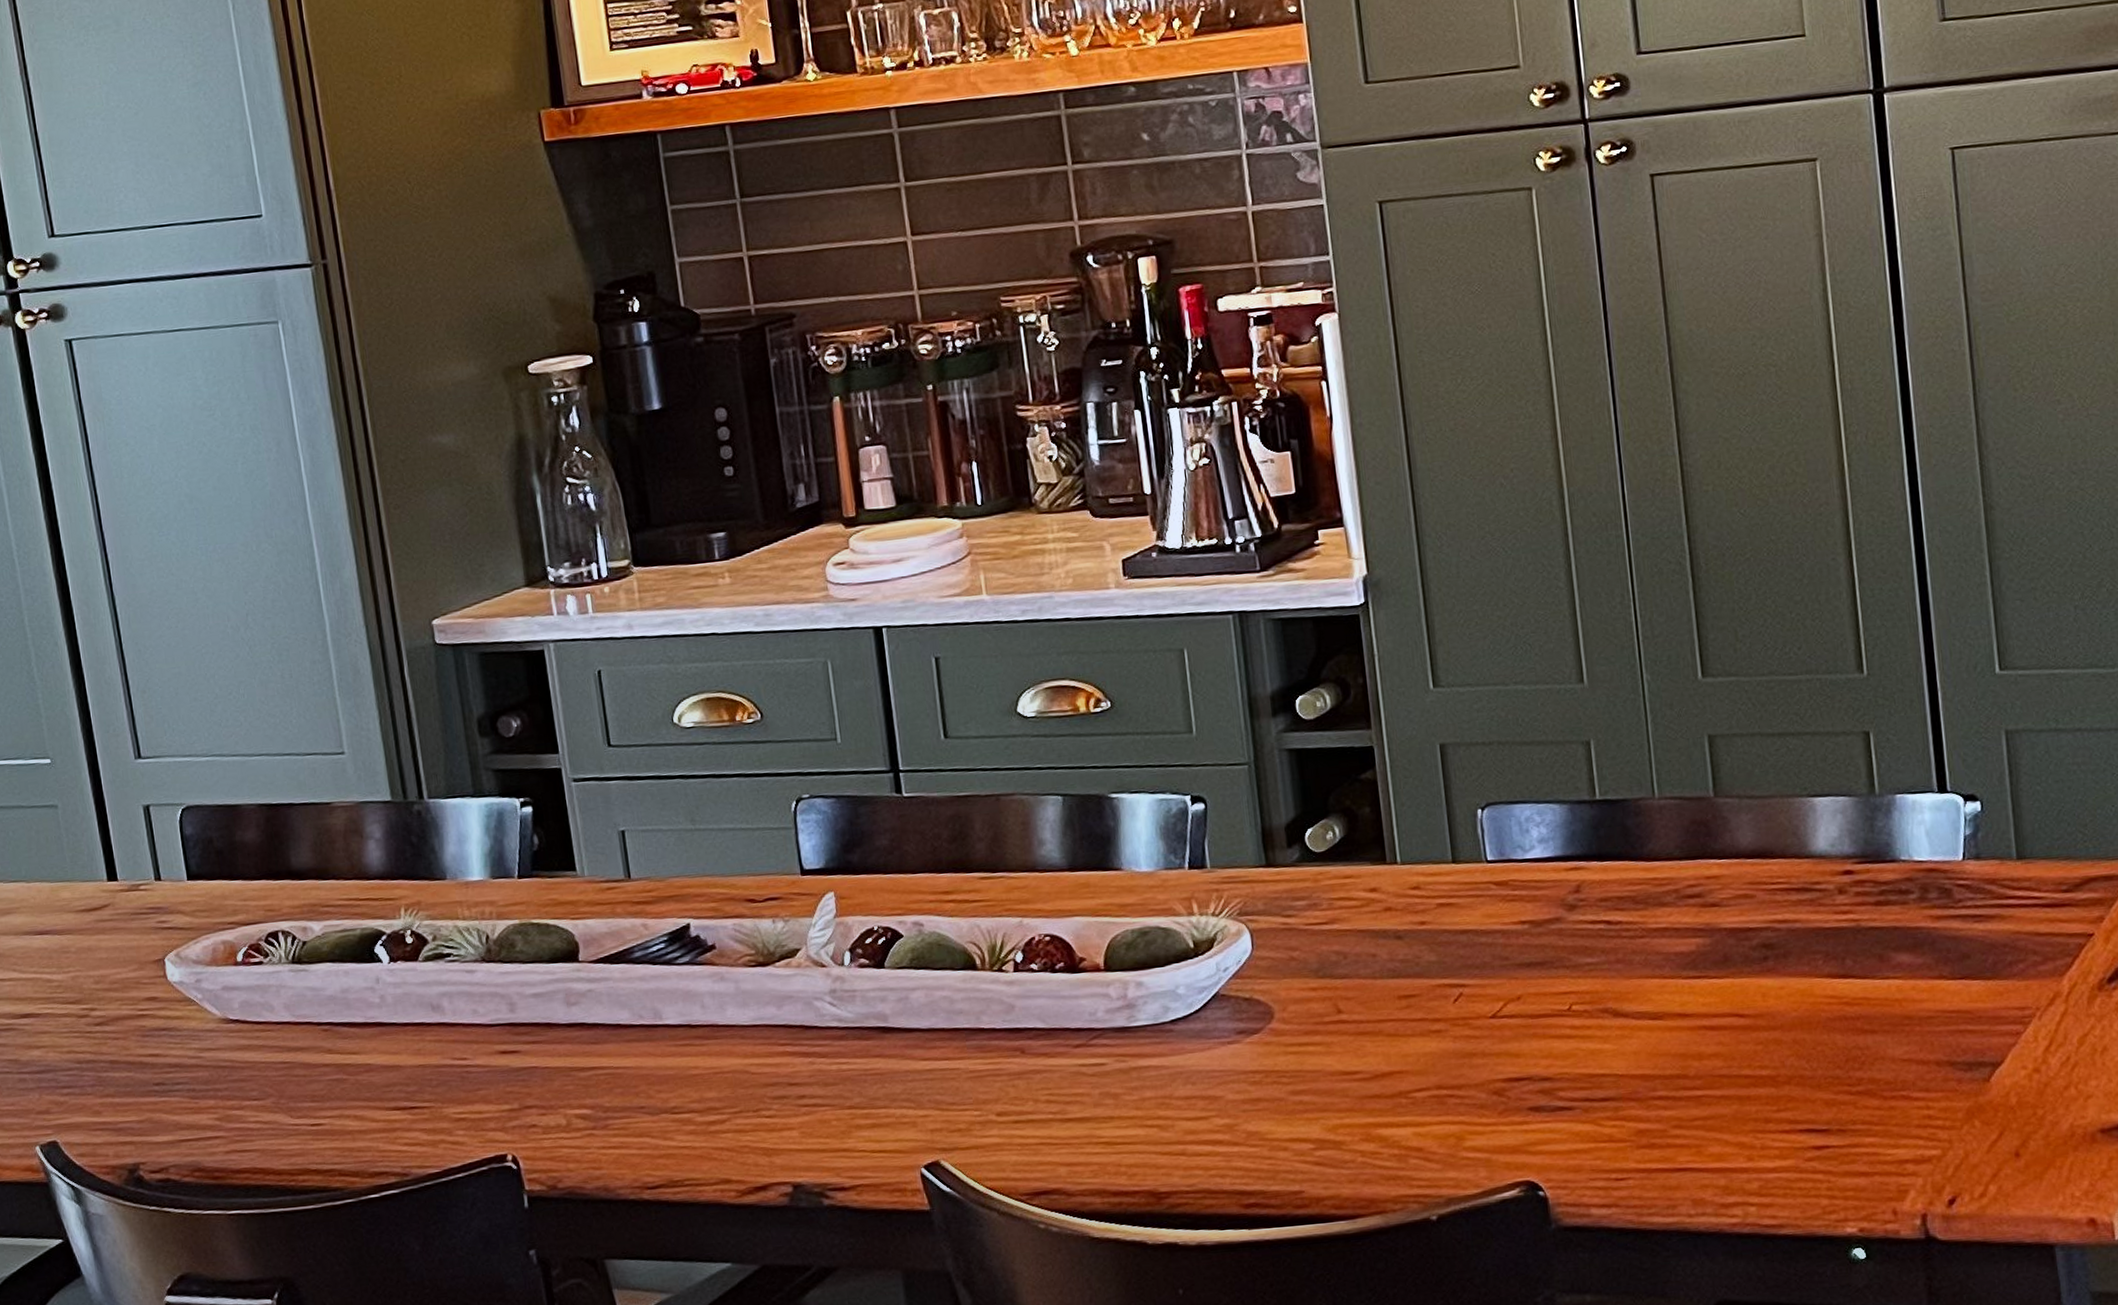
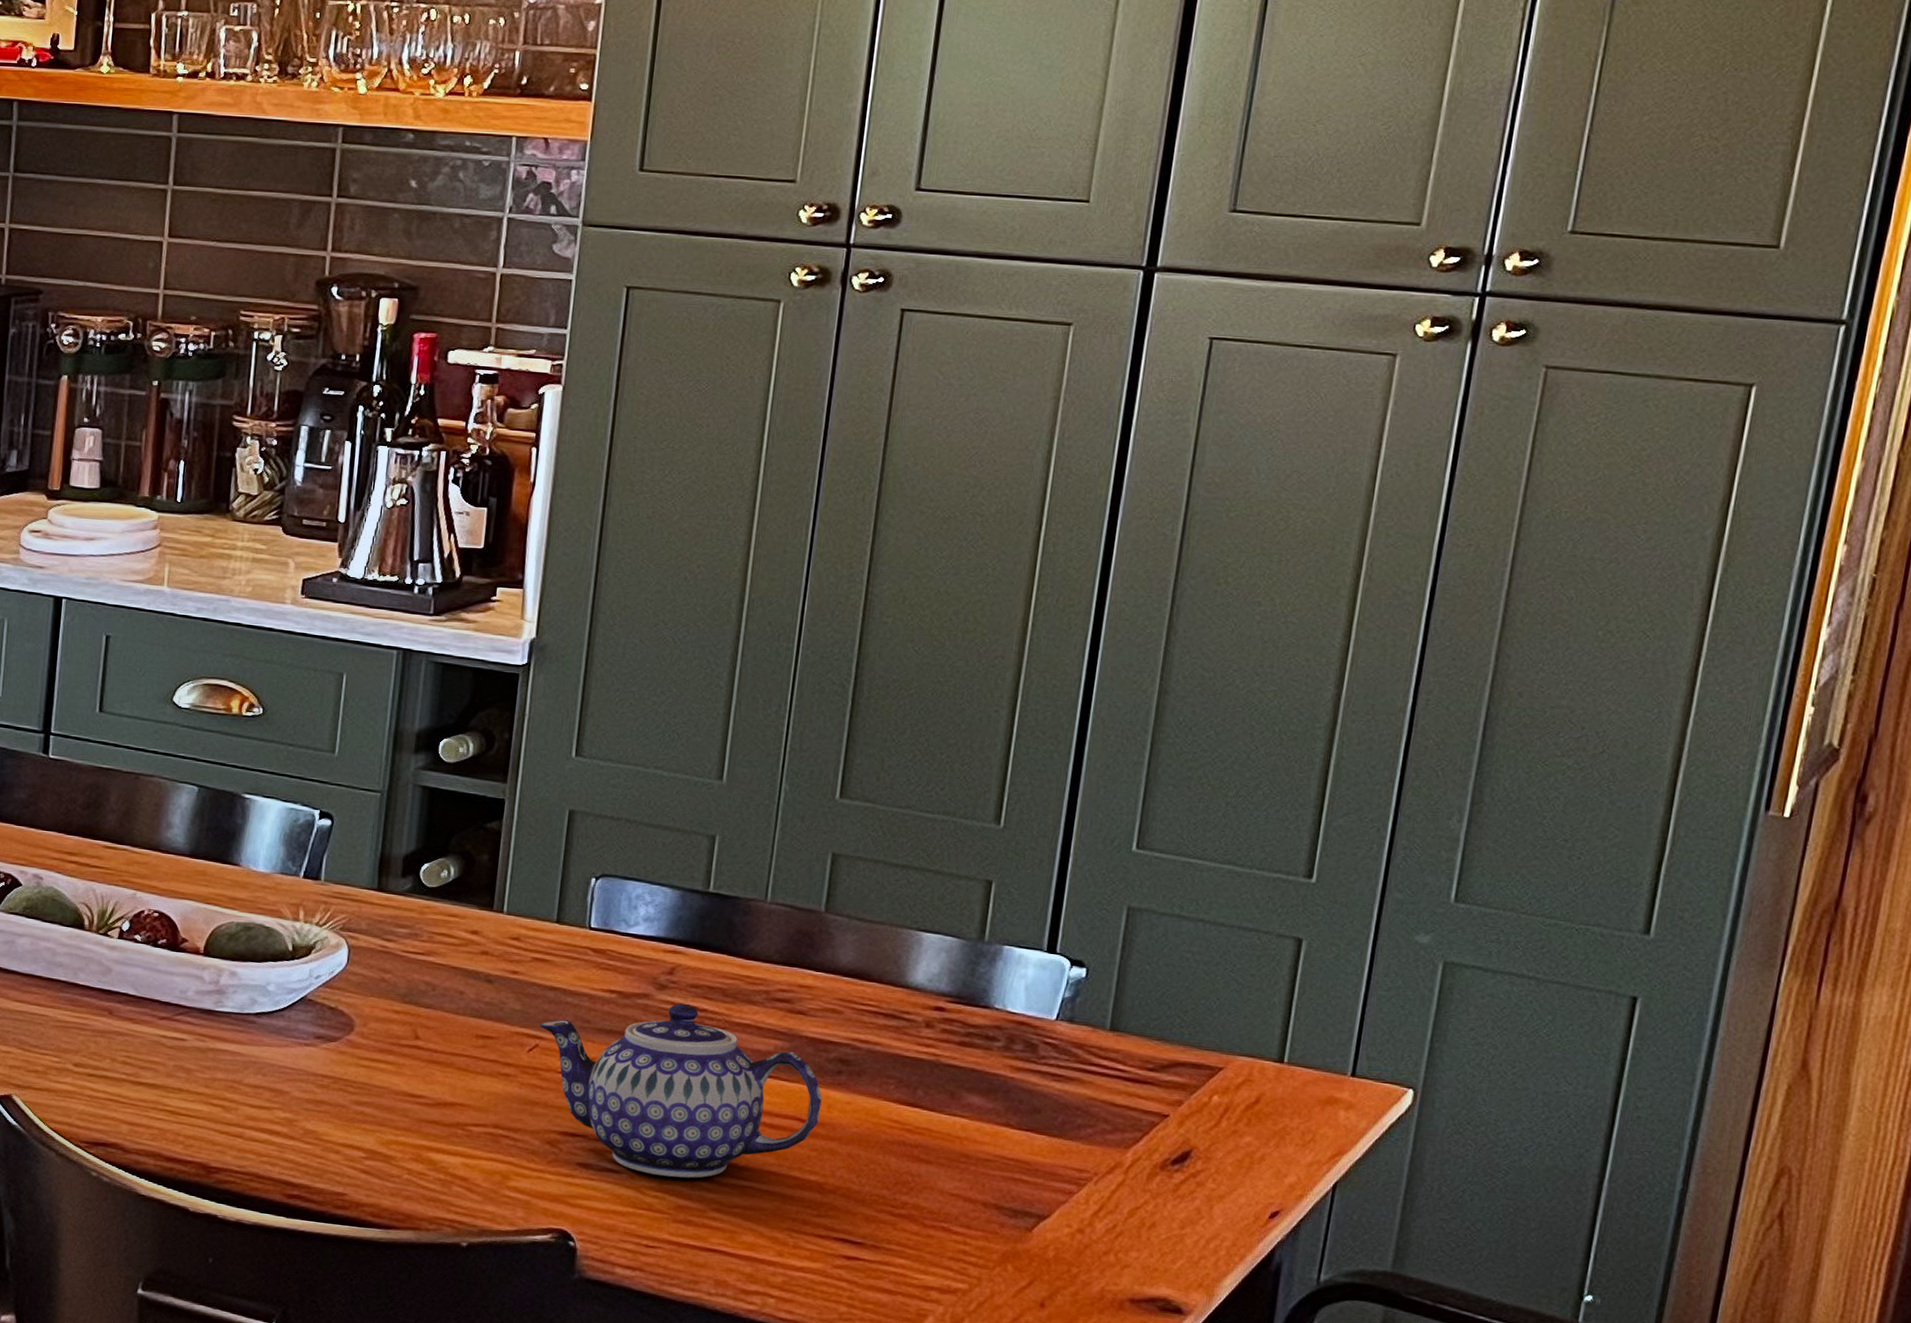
teapot: none [1459,920,1757,1104] -> present [539,1003,822,1178]

